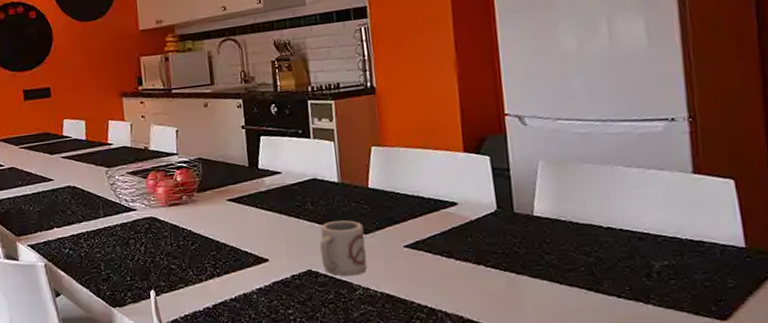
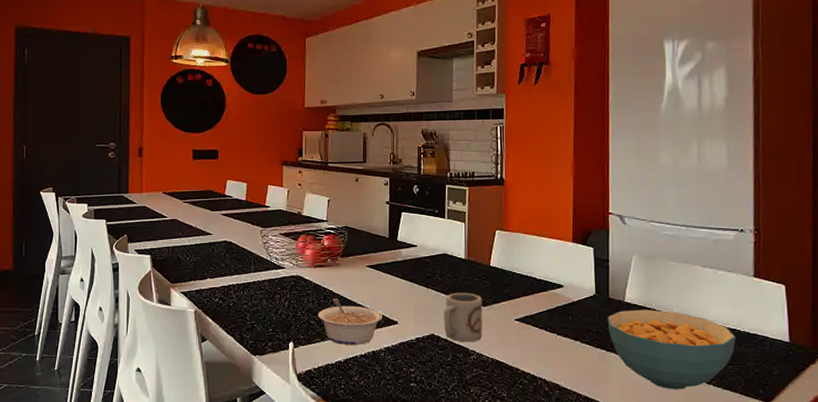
legume: none [178,237,252,289] -> present [318,297,383,345]
cereal bowl: none [514,222,677,314] -> present [607,309,736,390]

